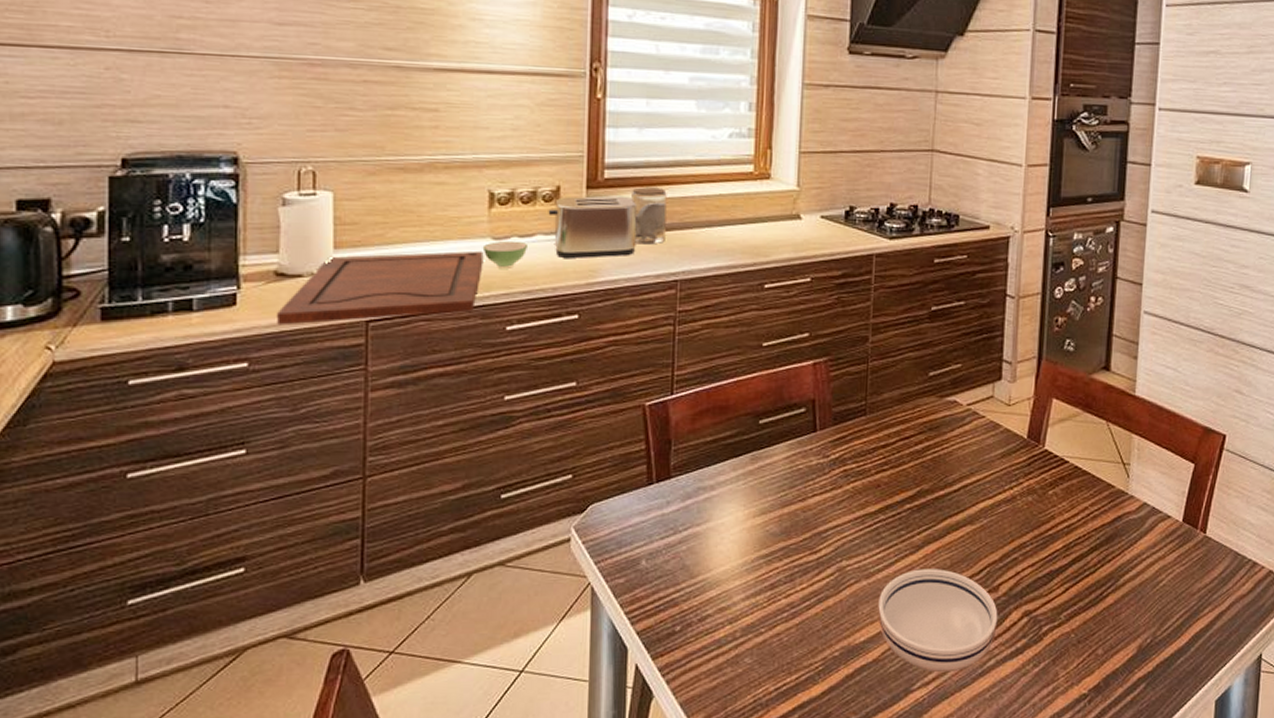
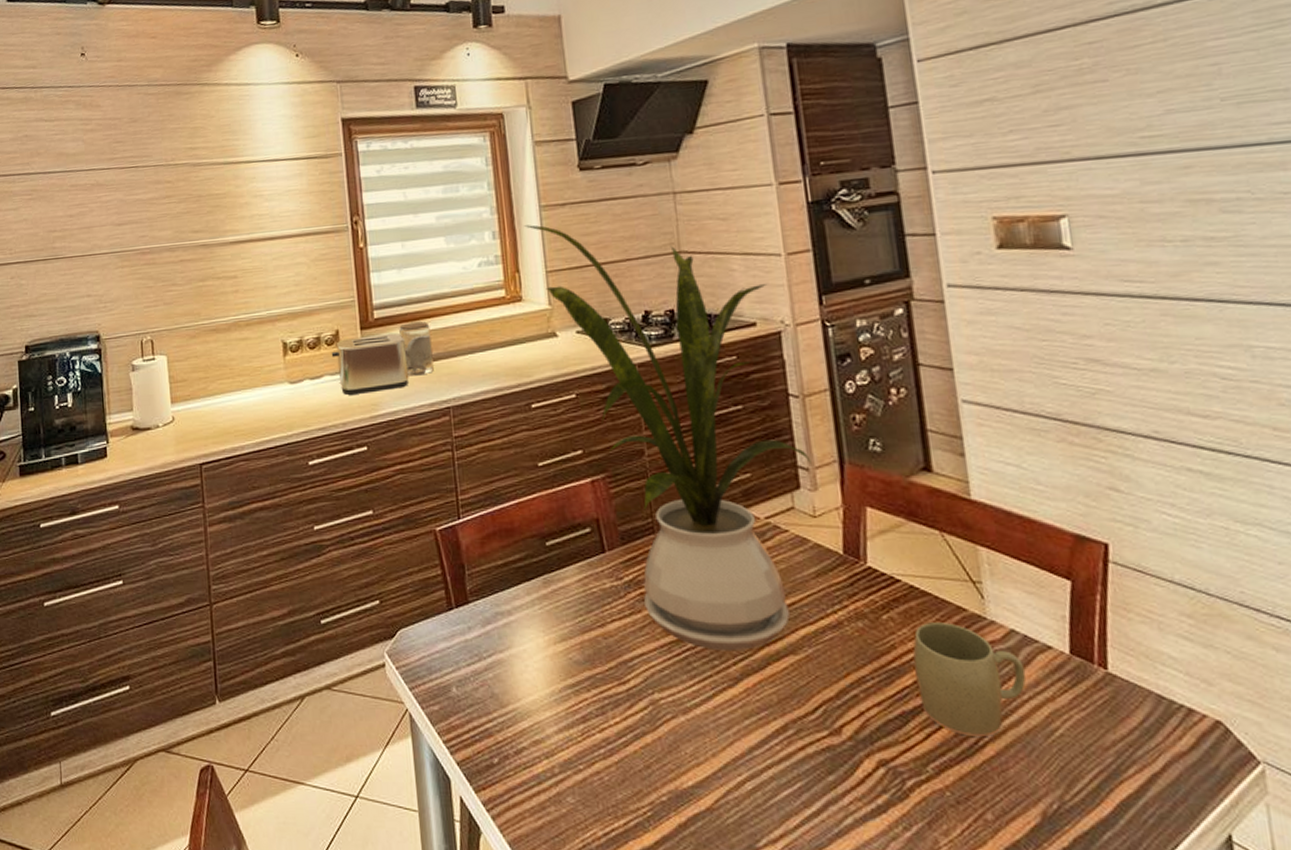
cutting board: present [277,250,484,326] -> none [136,394,284,472]
bowl: present [482,240,529,270] -> none [282,383,319,410]
house plant: none [784,101,1015,523] -> present [524,225,811,652]
bowl: present [878,569,998,673] -> none [701,705,848,830]
mug: none [1065,497,1149,590] -> present [912,622,1027,738]

